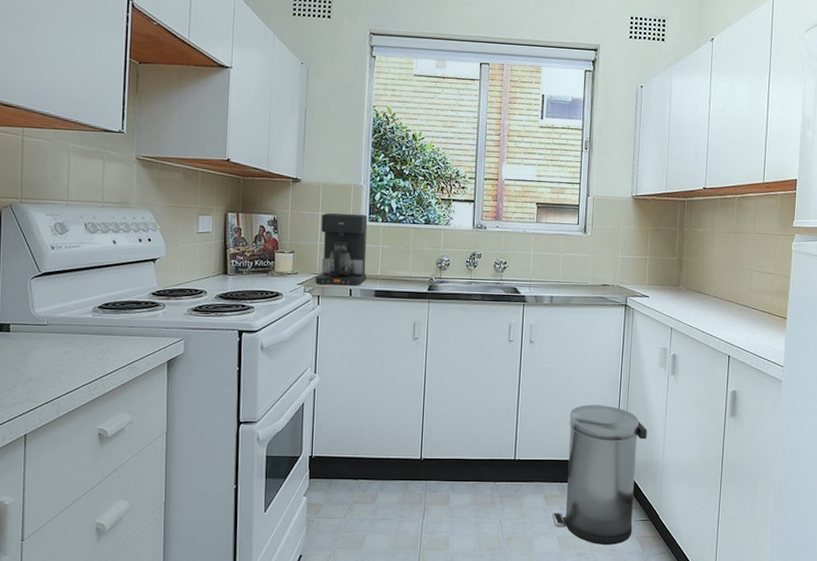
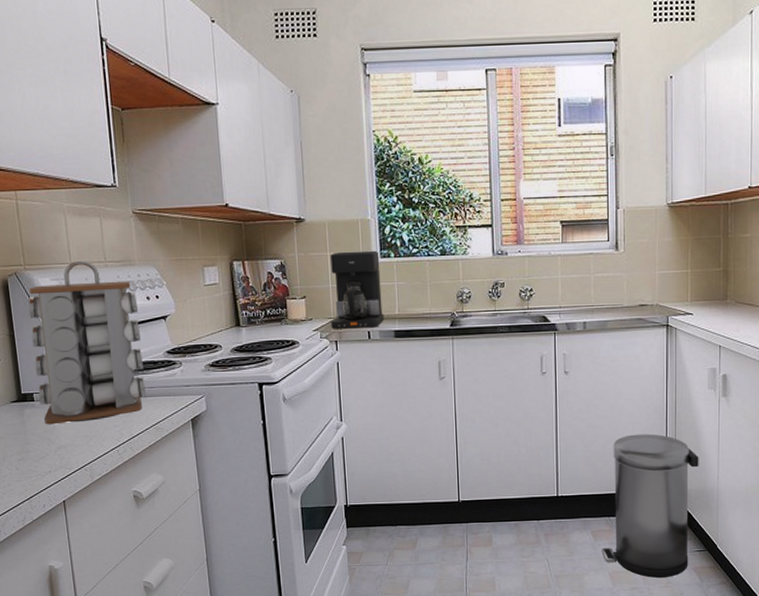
spice rack: none [15,198,129,357] -> present [28,260,146,425]

